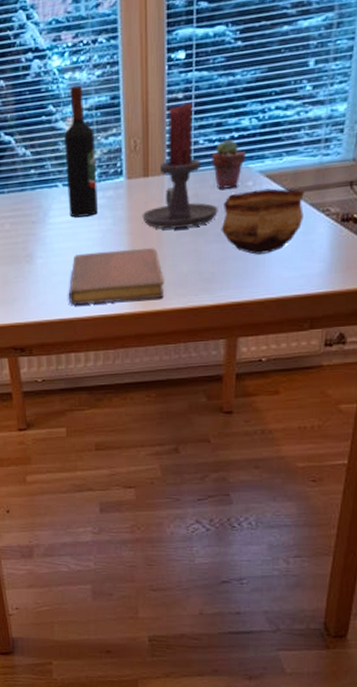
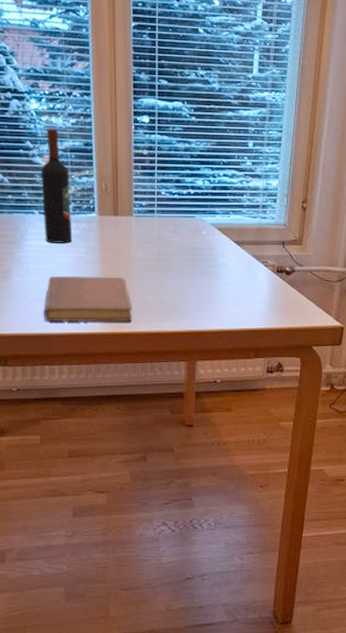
candle holder: present [142,102,218,229] -> none [112,159,178,263]
potted succulent: present [211,138,247,189] -> none [172,194,201,235]
bowl: present [221,188,305,255] -> none [181,239,248,292]

